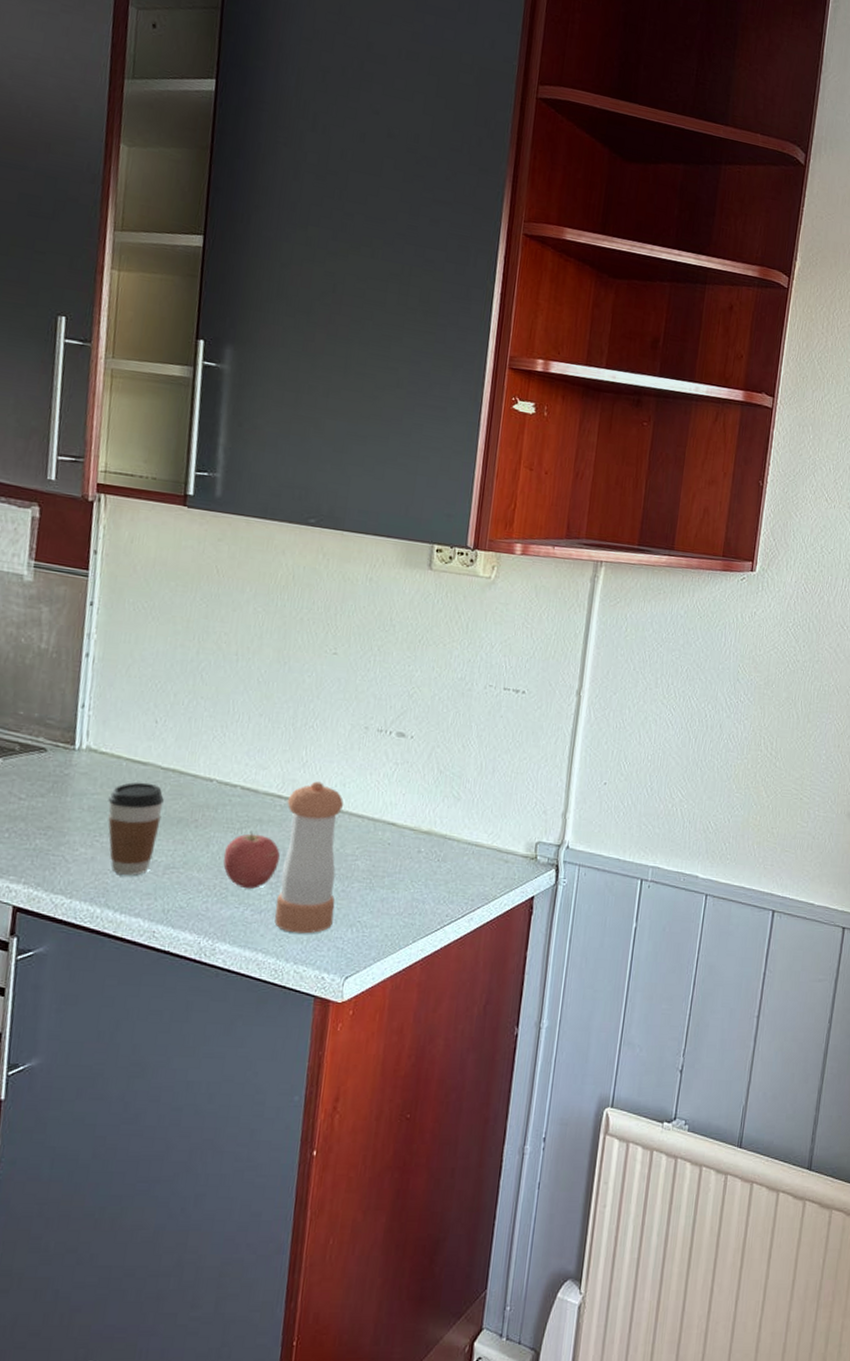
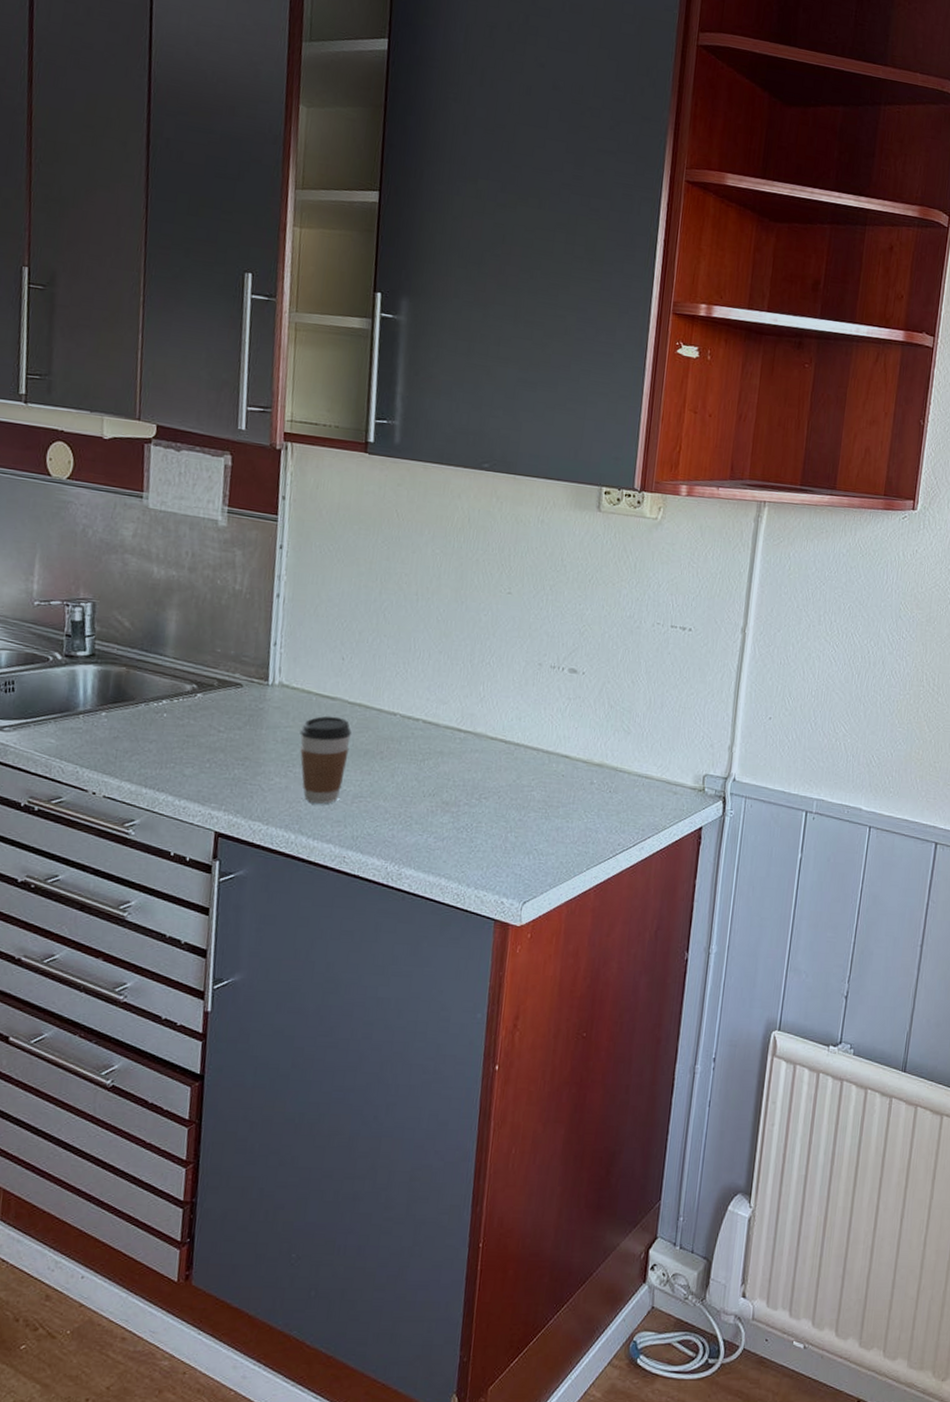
apple: present [223,831,280,889] -> none [407,762,460,818]
pepper shaker: present [274,781,344,934] -> none [456,715,520,861]

